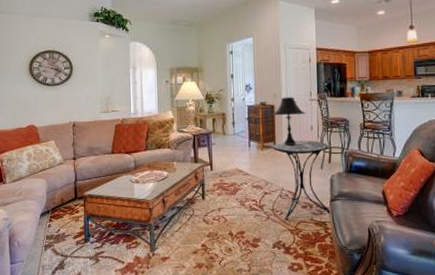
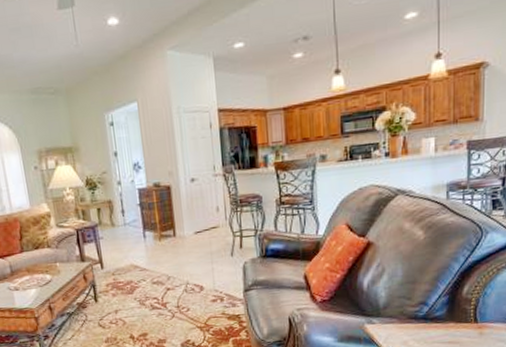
table lamp: present [272,97,305,146] -> none [168,173,209,233]
side table: present [273,140,330,220] -> none [172,224,244,316]

